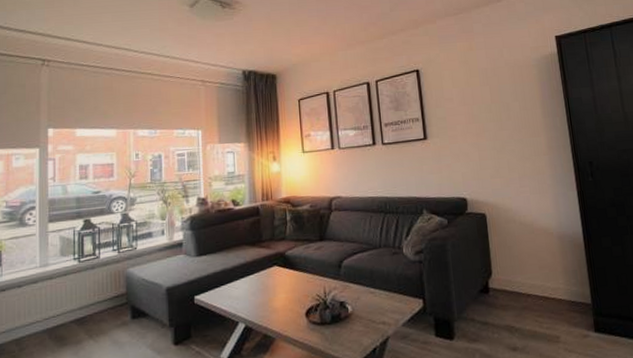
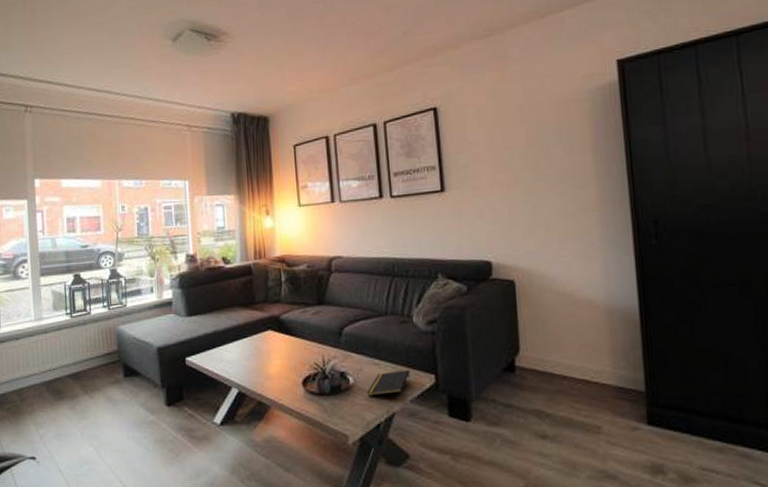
notepad: none [364,296,402,322] -> present [367,369,411,396]

